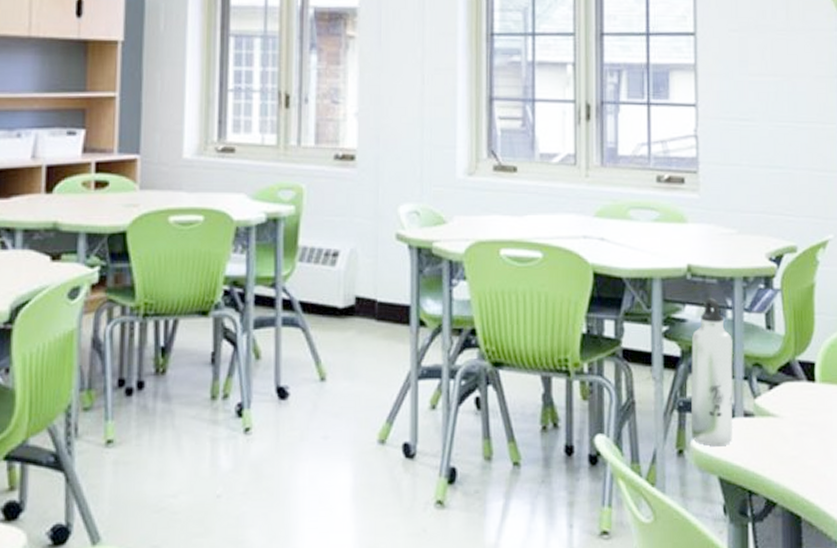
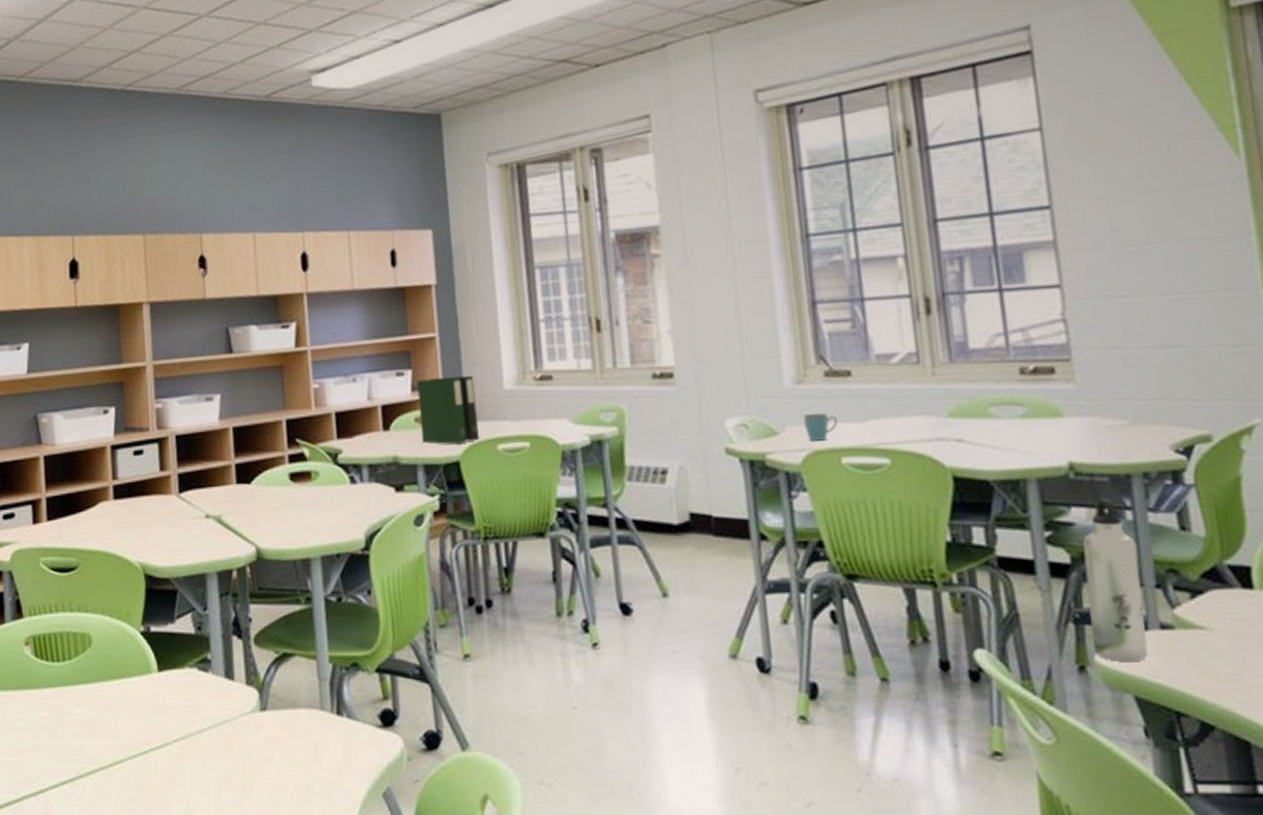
binder: none [87,141,152,212] -> present [416,376,479,444]
mug: none [471,206,500,232] -> present [804,413,838,441]

